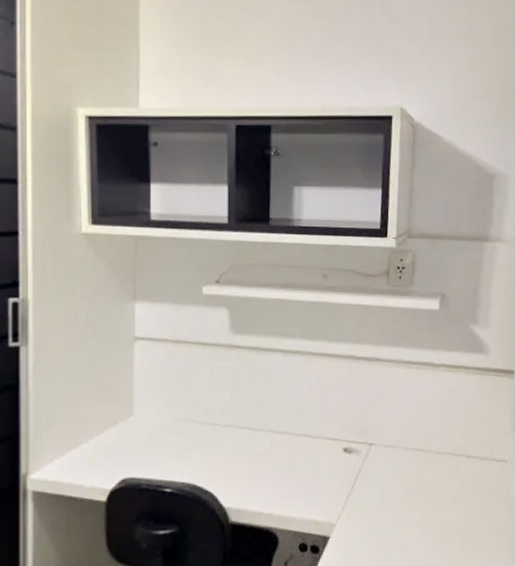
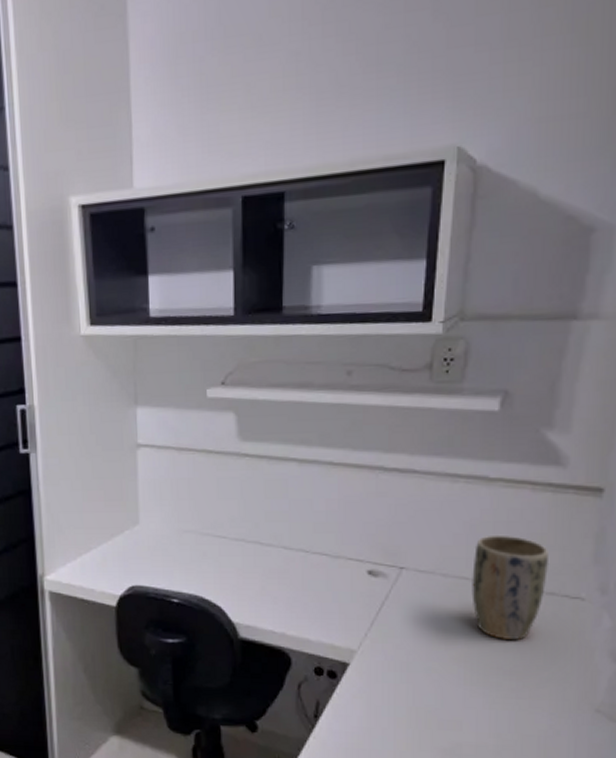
plant pot: none [426,411,482,501] -> present [471,534,550,640]

